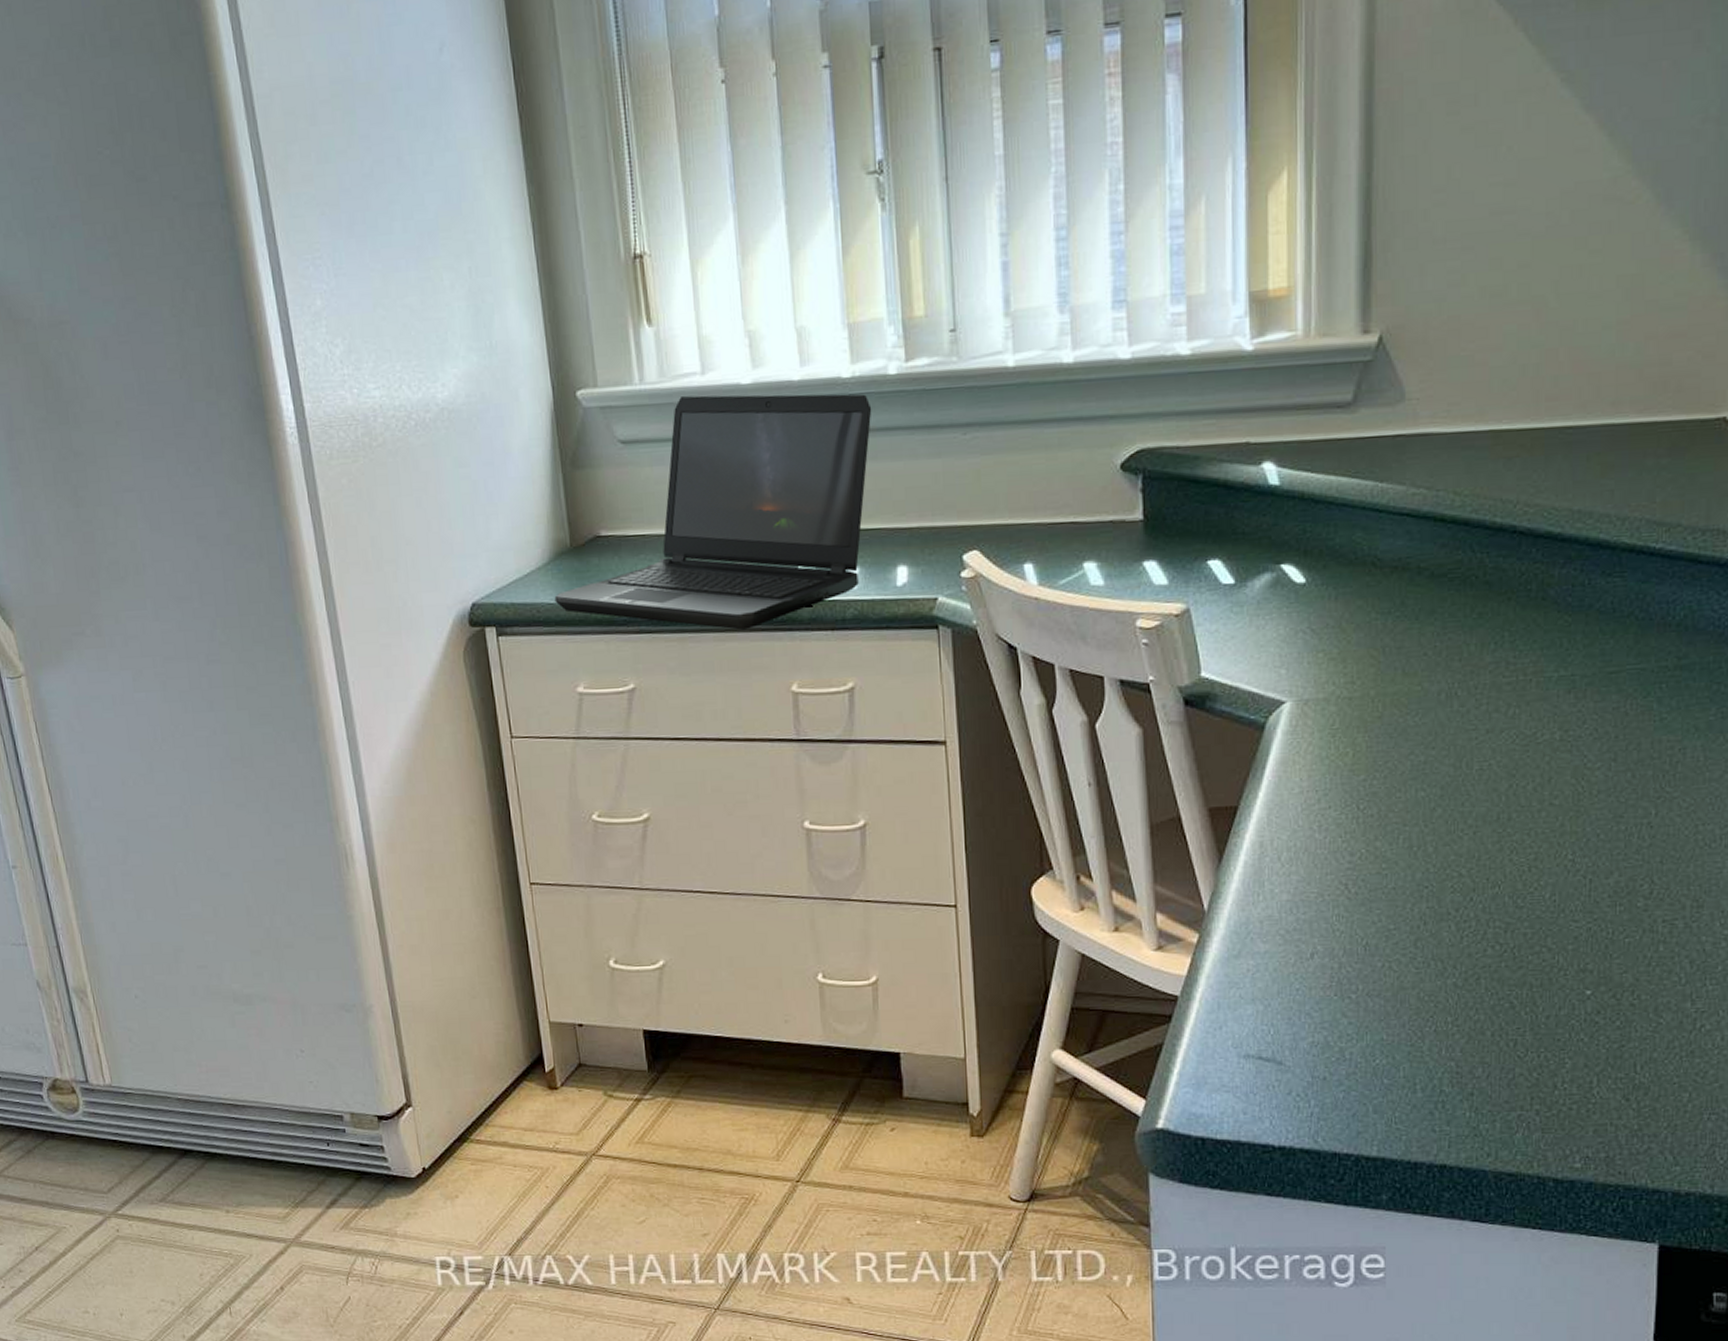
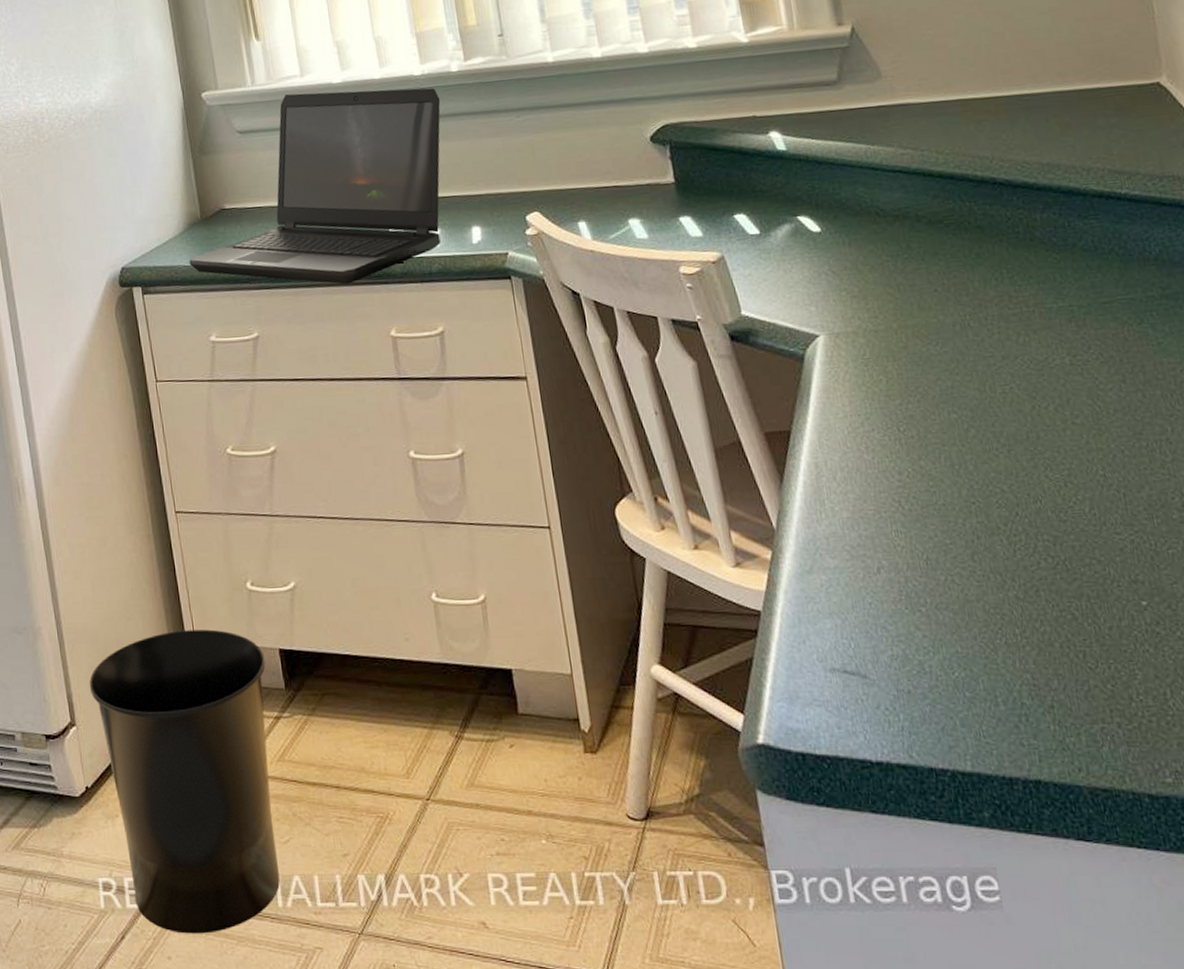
waste bin: none [427,1009,634,1310] -> present [89,629,281,934]

